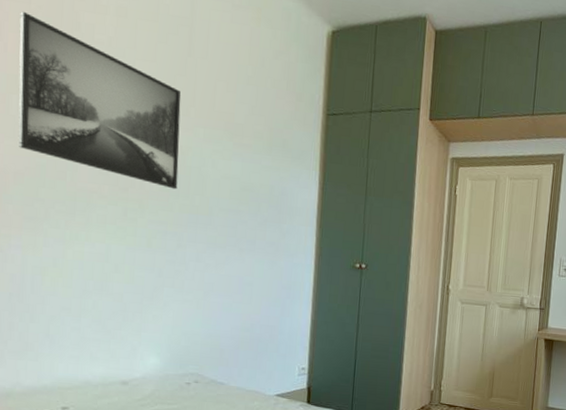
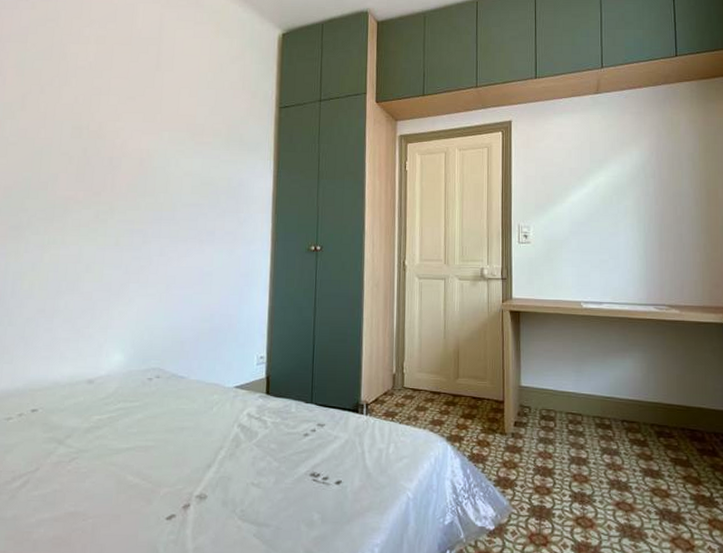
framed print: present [18,11,182,190] -> none [9,49,150,190]

